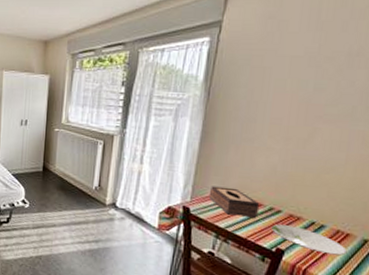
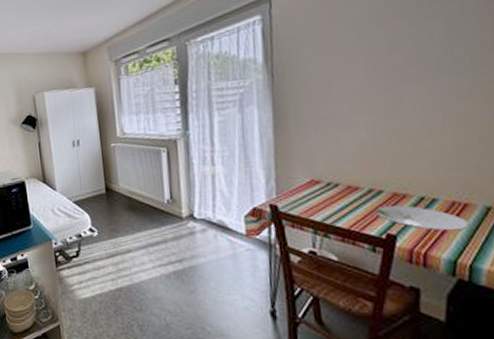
tissue box: present [208,186,260,219] -> none [295,174,358,206]

